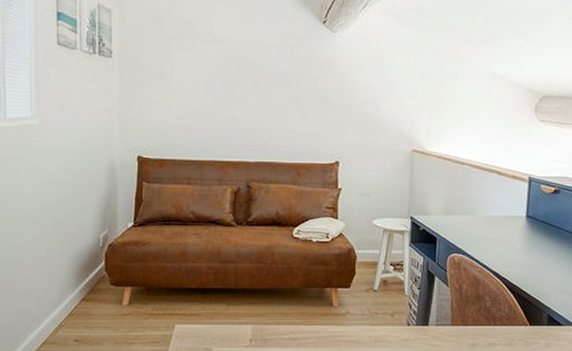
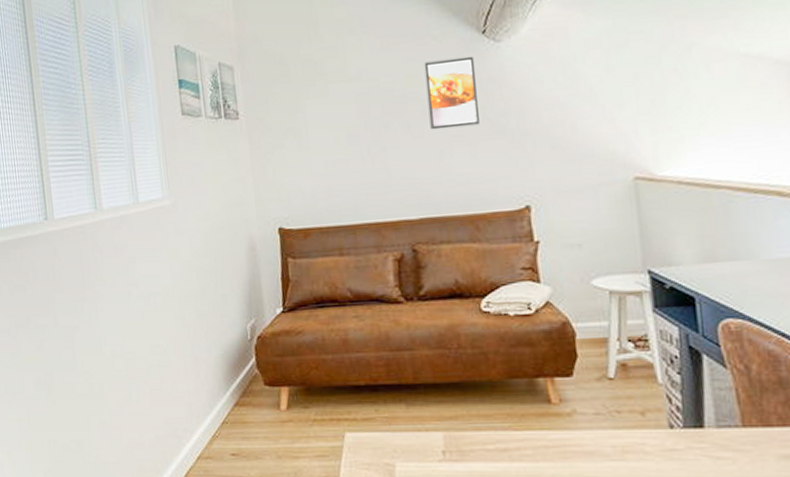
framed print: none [274,37,315,95] -> present [424,56,479,130]

